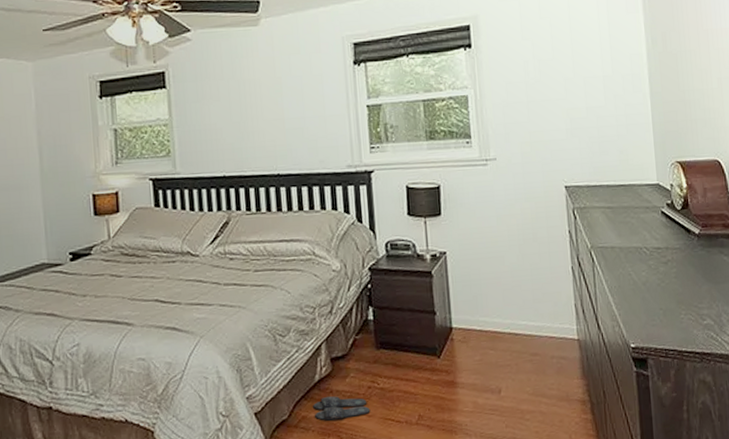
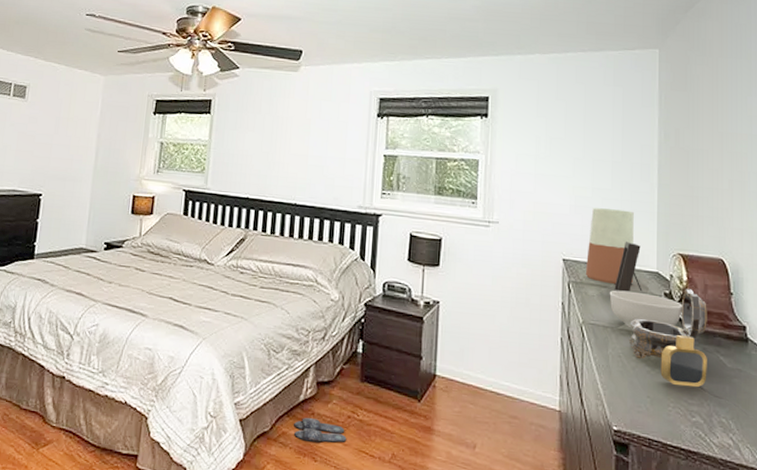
vase: none [588,125,635,204] -> present [585,208,634,285]
bowl: none [614,207,685,245] -> present [609,290,682,329]
picture frame: none [618,157,646,211] -> present [614,242,643,292]
jewelry box: none [636,195,710,274] -> present [628,288,707,360]
perfume bottle: none [669,242,714,293] -> present [660,335,707,388]

